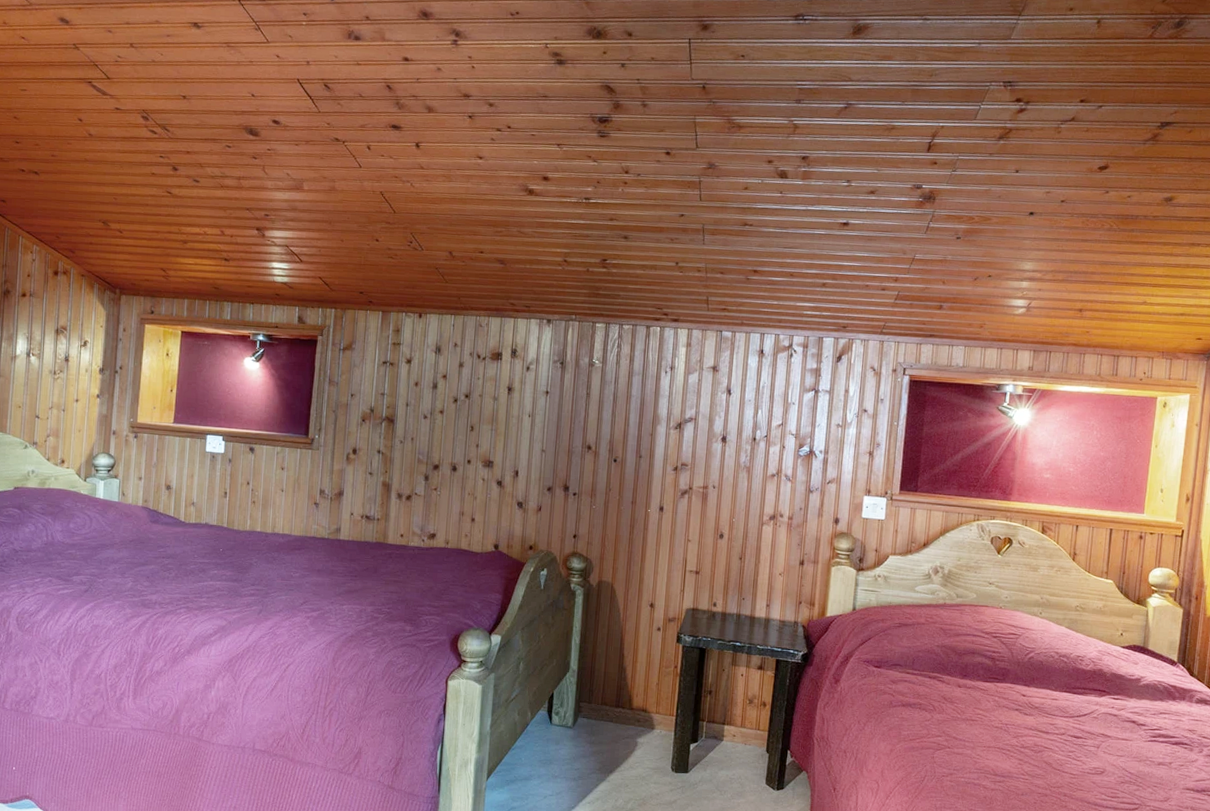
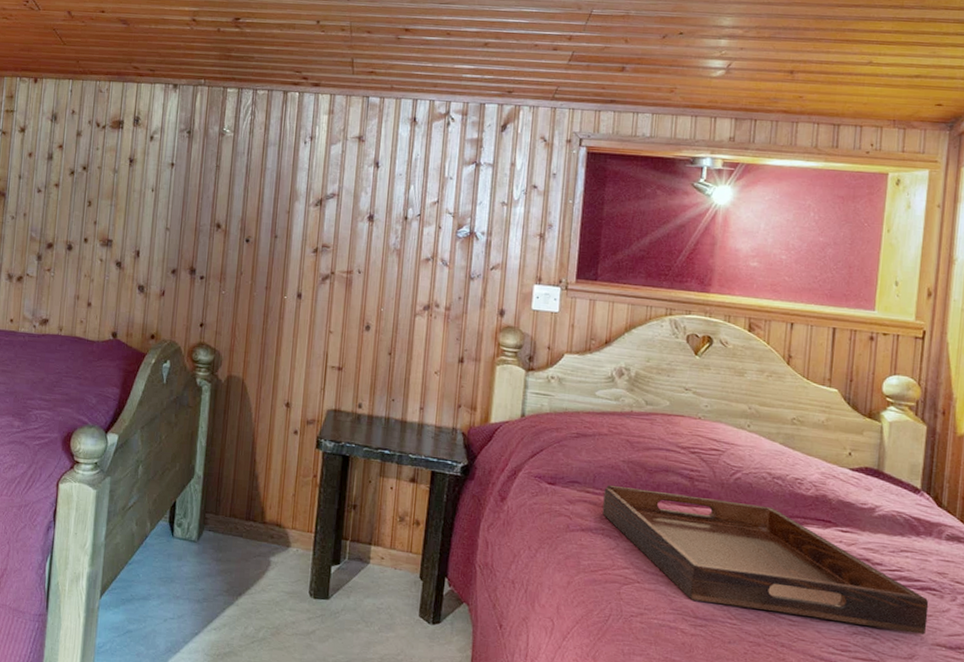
serving tray: none [920,666,1182,781] -> present [602,484,929,635]

